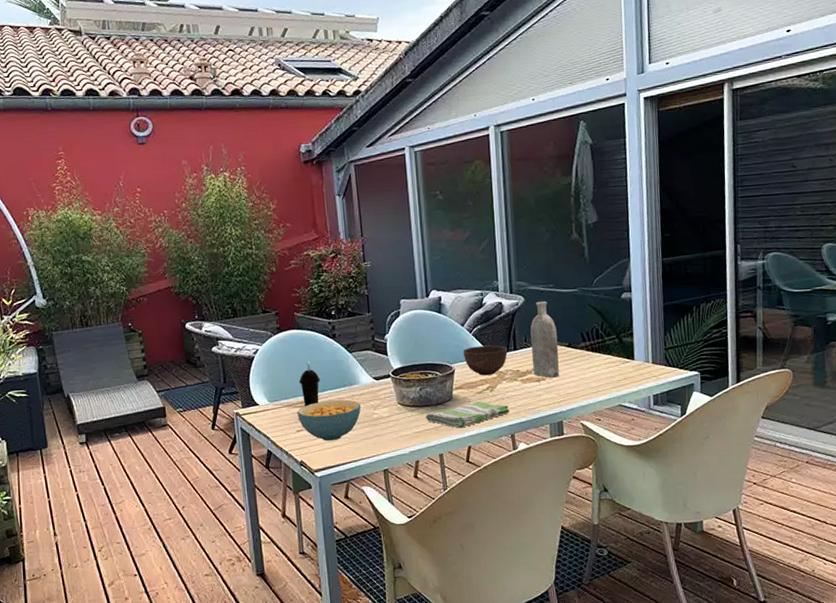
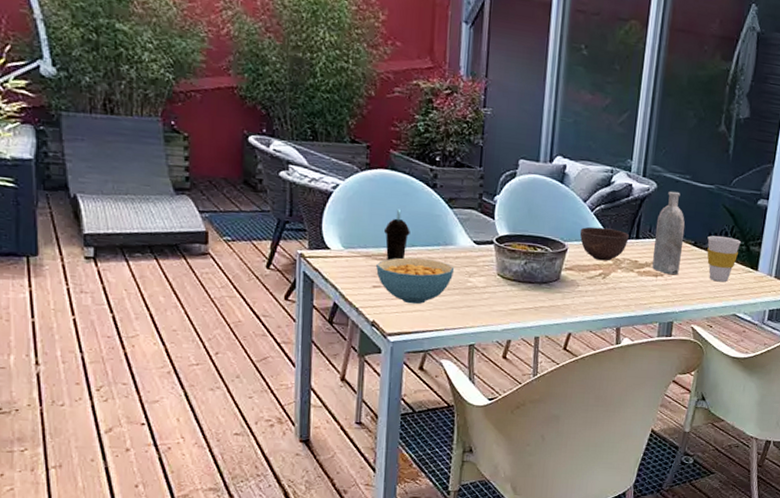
dish towel: present [426,401,510,429] -> none [526,287,620,313]
cup: none [580,333,613,377] -> present [707,235,741,282]

